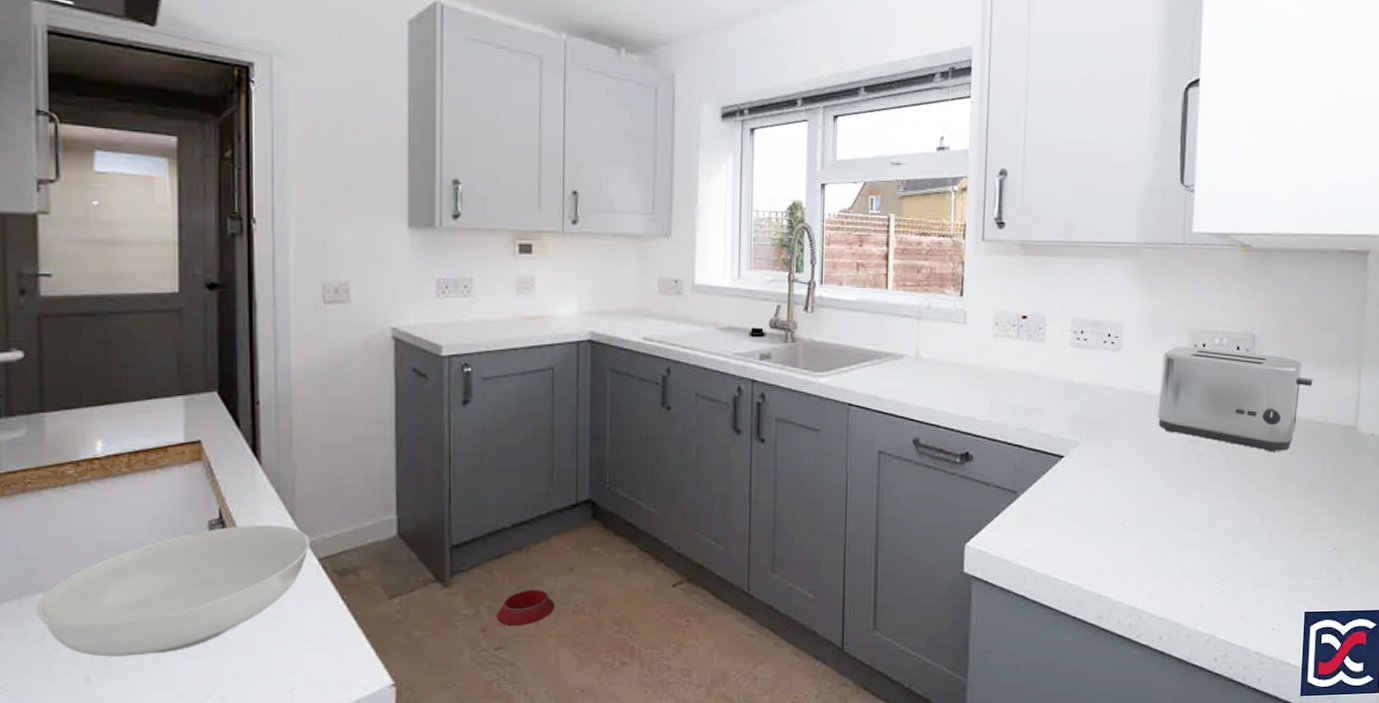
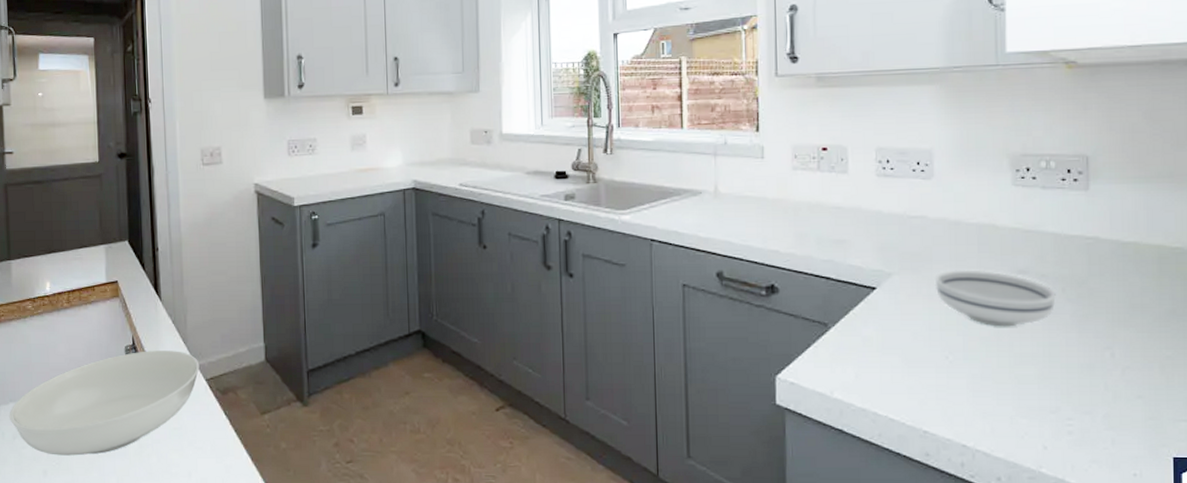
pet bowl: present [496,589,555,625] -> none [346,409,395,441]
bowl: none [1117,439,1220,494] -> present [935,270,1056,327]
toaster: present [1158,346,1313,452] -> none [978,171,1164,282]

